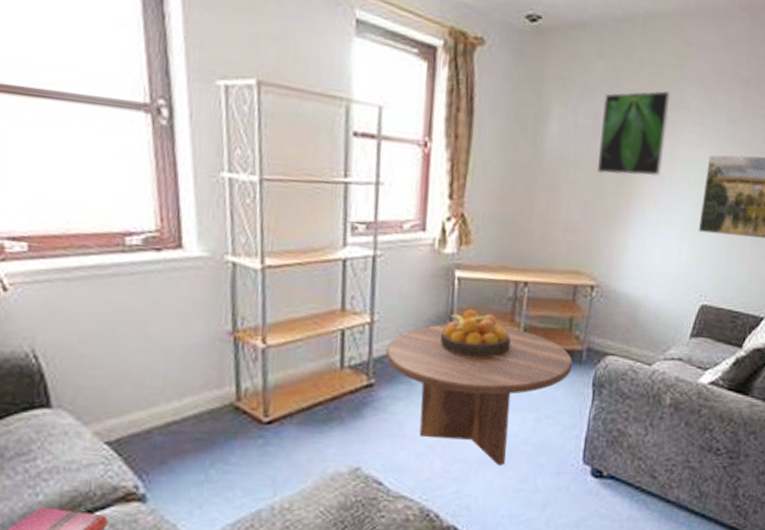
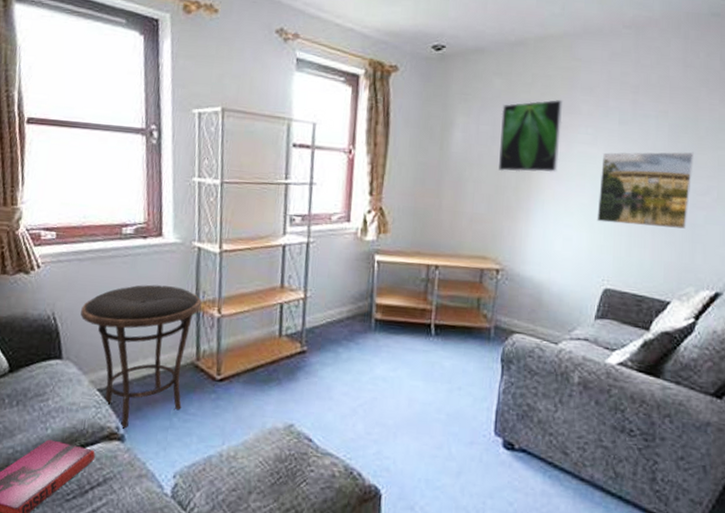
side table: none [73,310,240,487] -> present [80,284,202,429]
coffee table: present [386,324,573,465] -> none [316,301,481,432]
fruit bowl: present [441,309,511,357] -> none [363,288,424,331]

